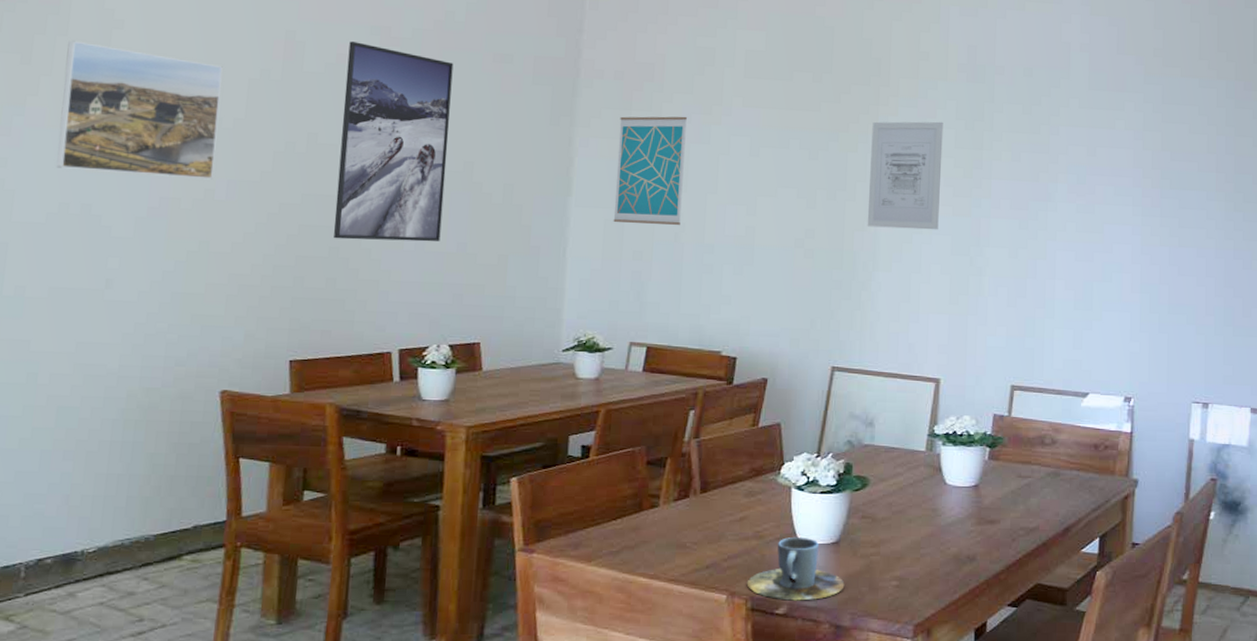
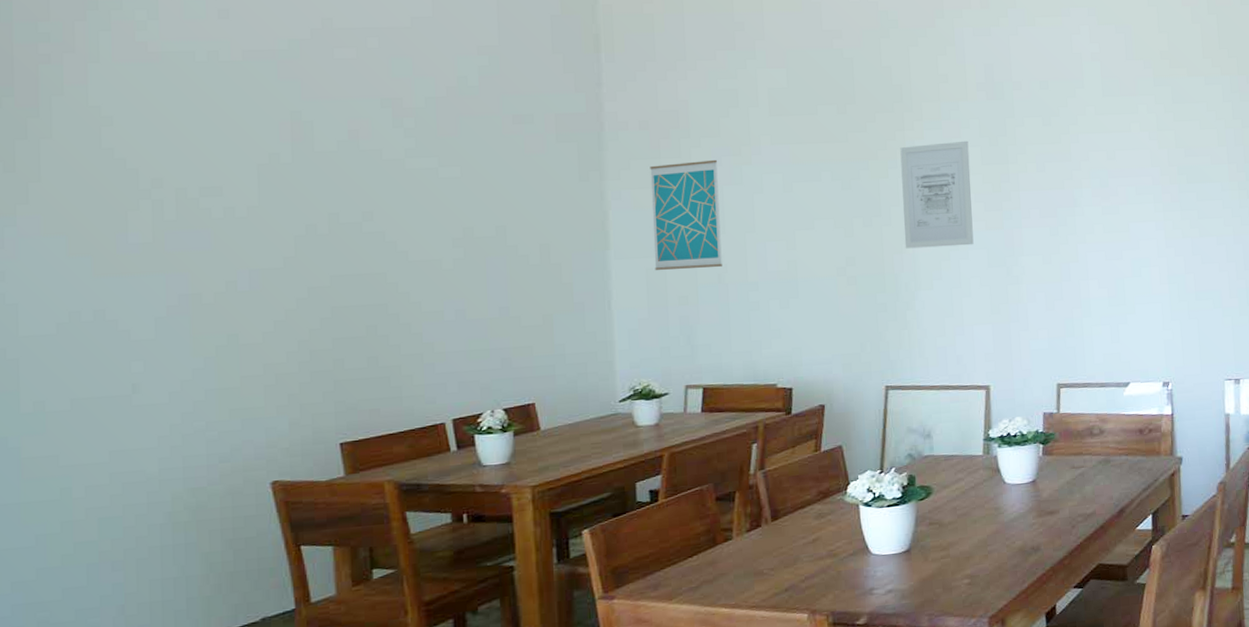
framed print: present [56,40,223,180] -> none [54,142,232,276]
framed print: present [333,41,454,242] -> none [360,116,481,317]
cup: present [746,536,845,601] -> none [826,550,920,611]

